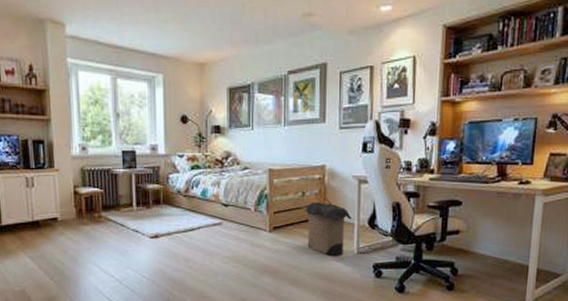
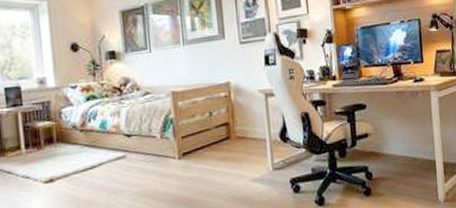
laundry hamper: present [304,192,351,256] -> none [212,110,262,177]

